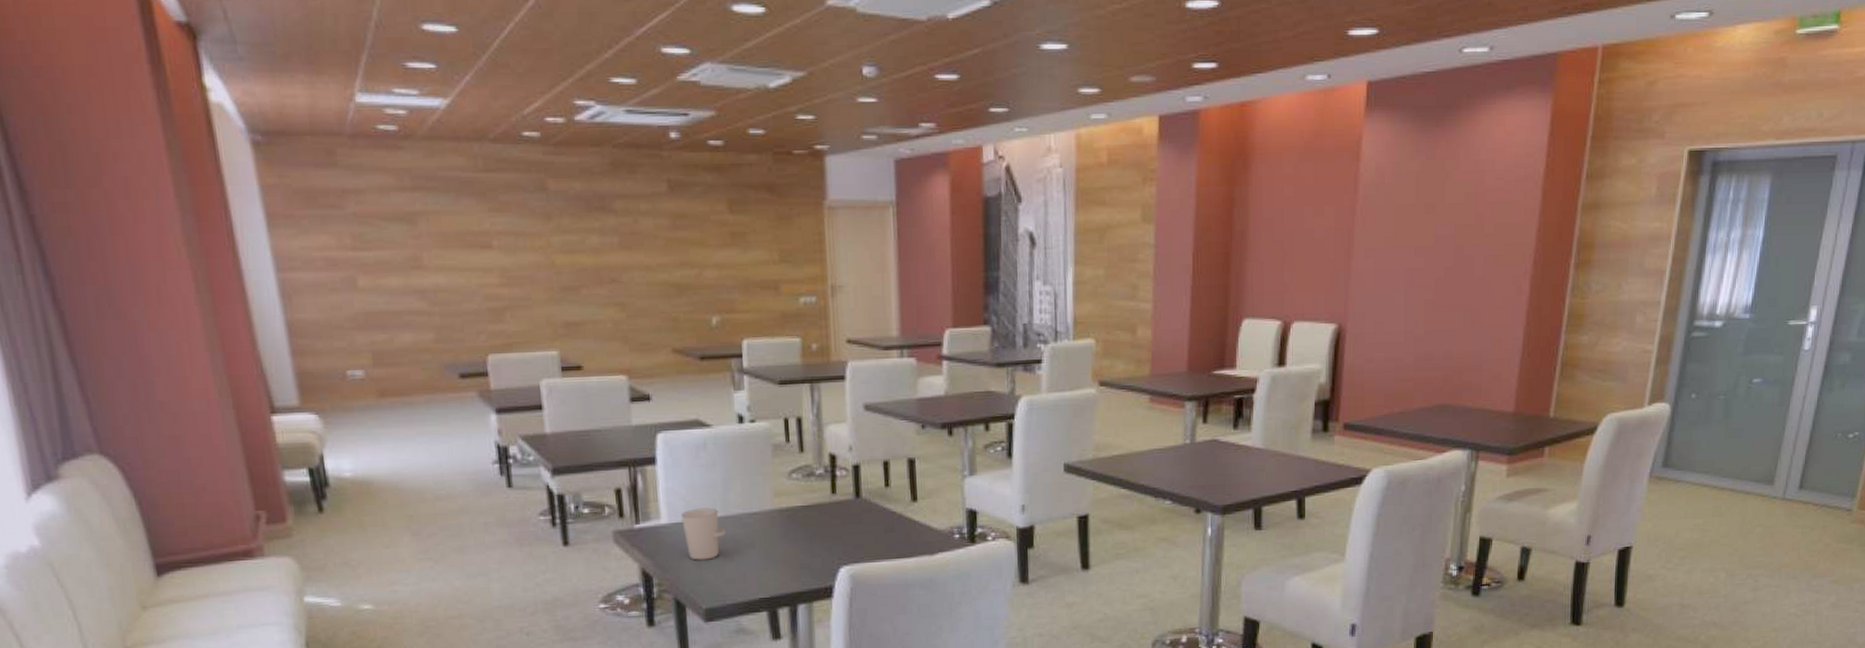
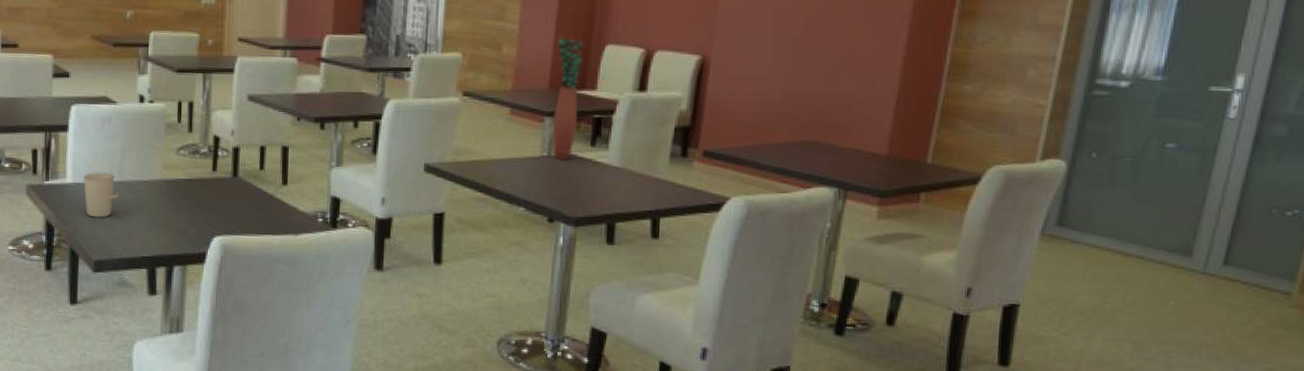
vase: none [1193,309,1221,448] -> present [551,33,583,161]

